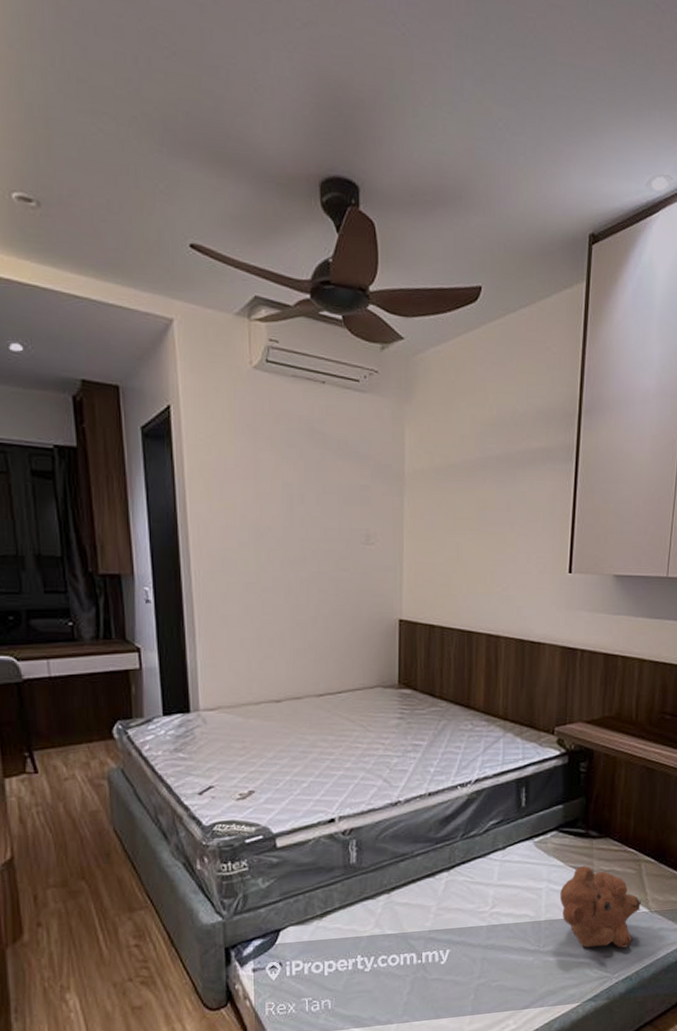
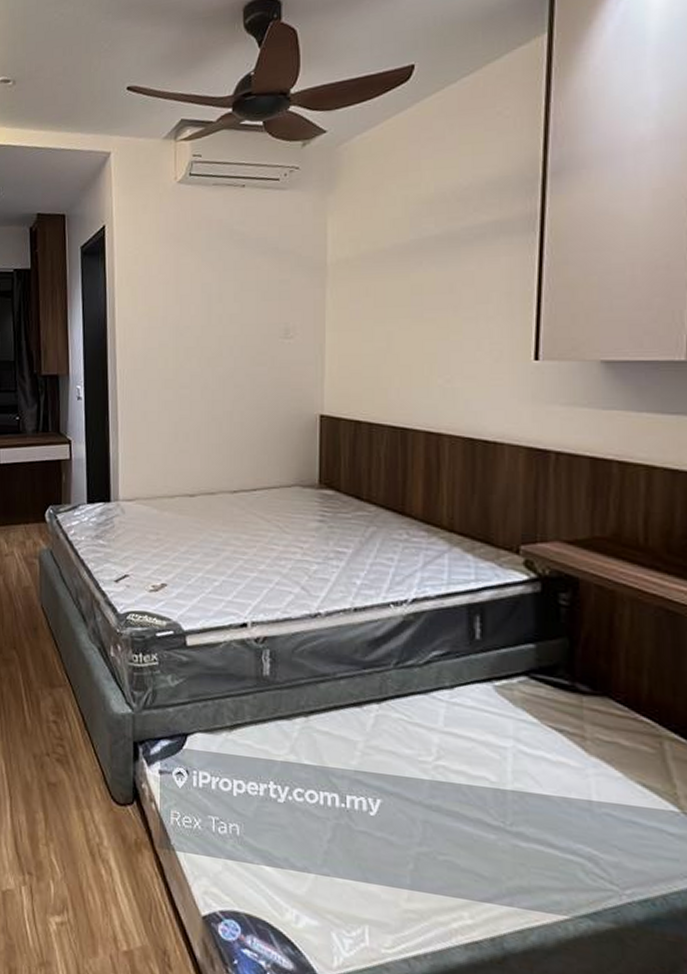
teddy bear: present [560,866,642,948] -> none [534,728,667,858]

